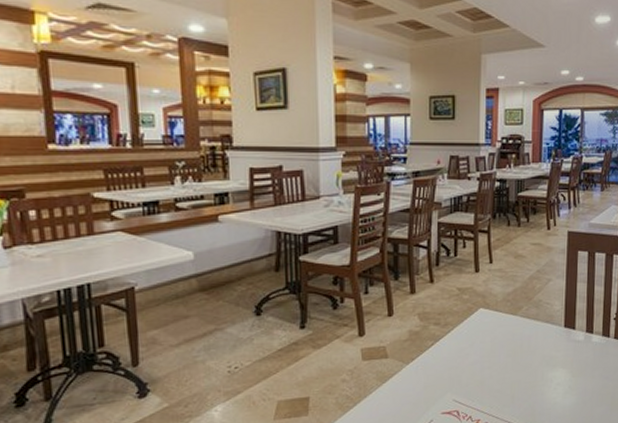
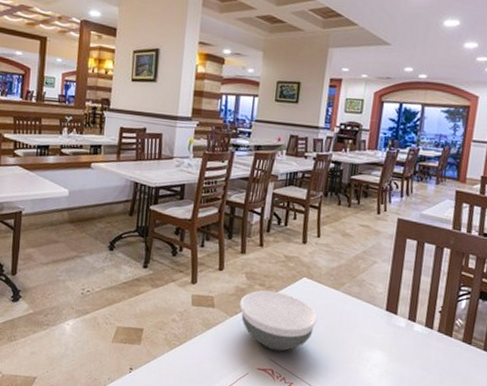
bowl: none [415,328,498,391] -> present [239,290,318,352]

